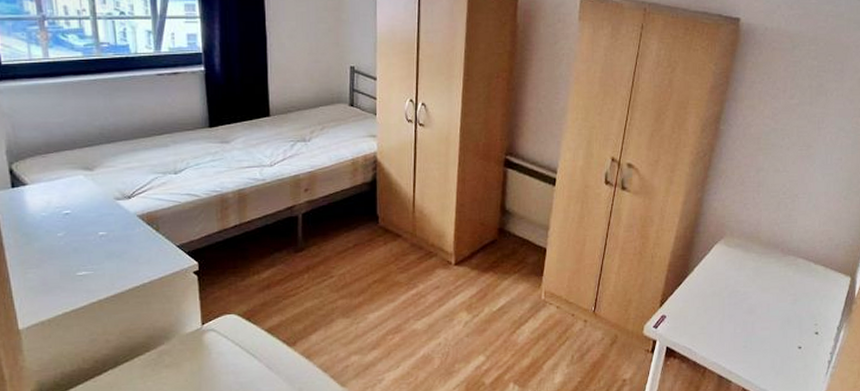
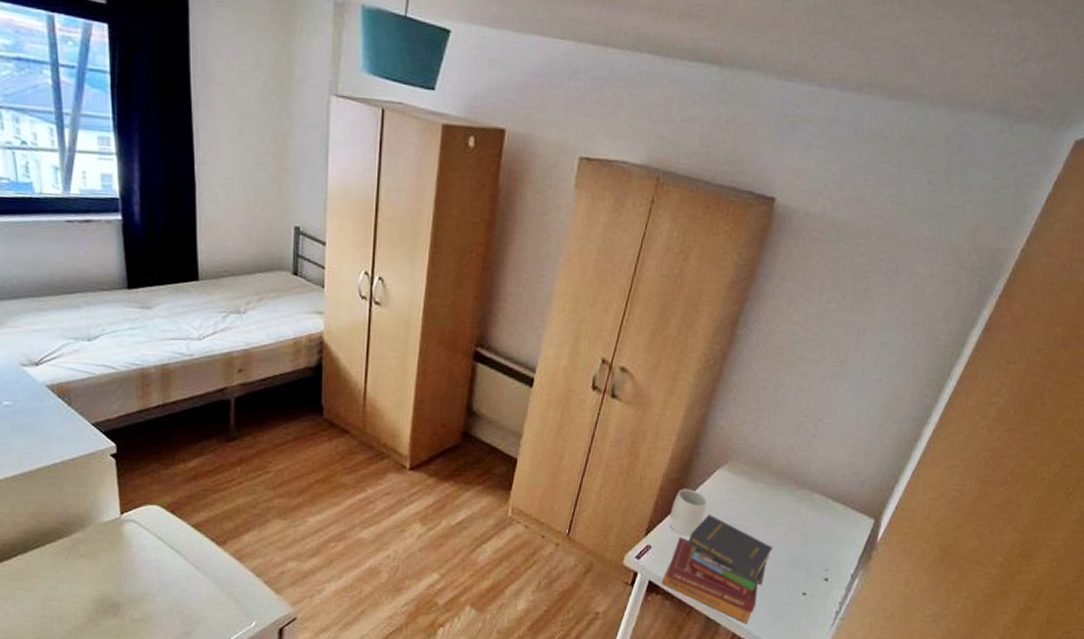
books: none [677,284,769,379] -> present [661,515,773,624]
mug: none [678,263,709,305] -> present [668,489,707,536]

